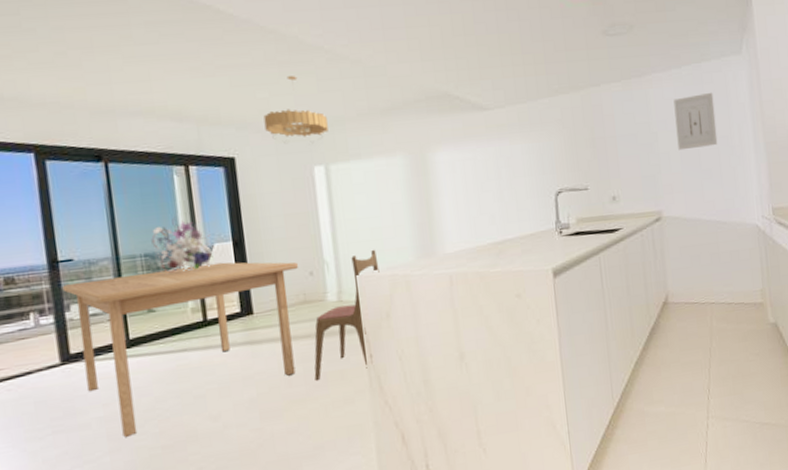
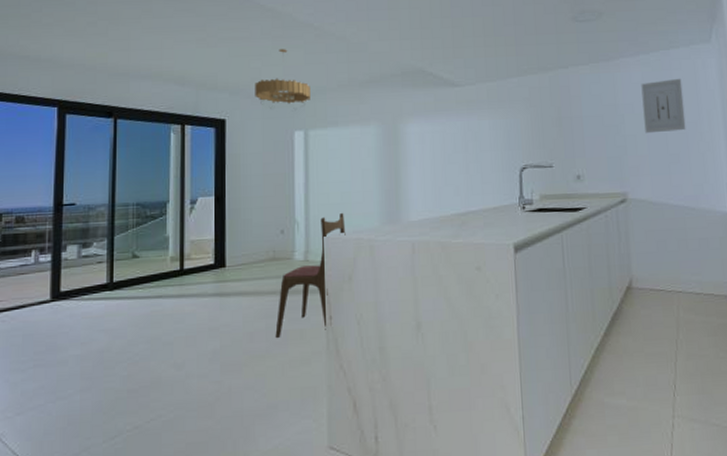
table: present [62,262,299,438] -> none [62,215,272,378]
bouquet: present [151,216,216,273] -> none [144,170,199,222]

